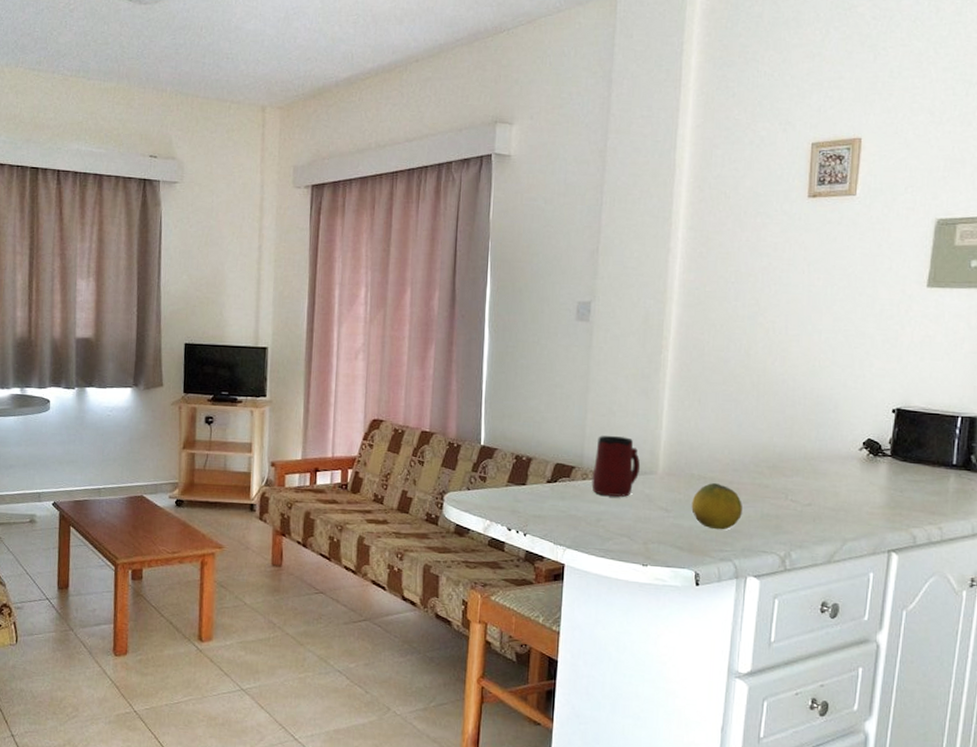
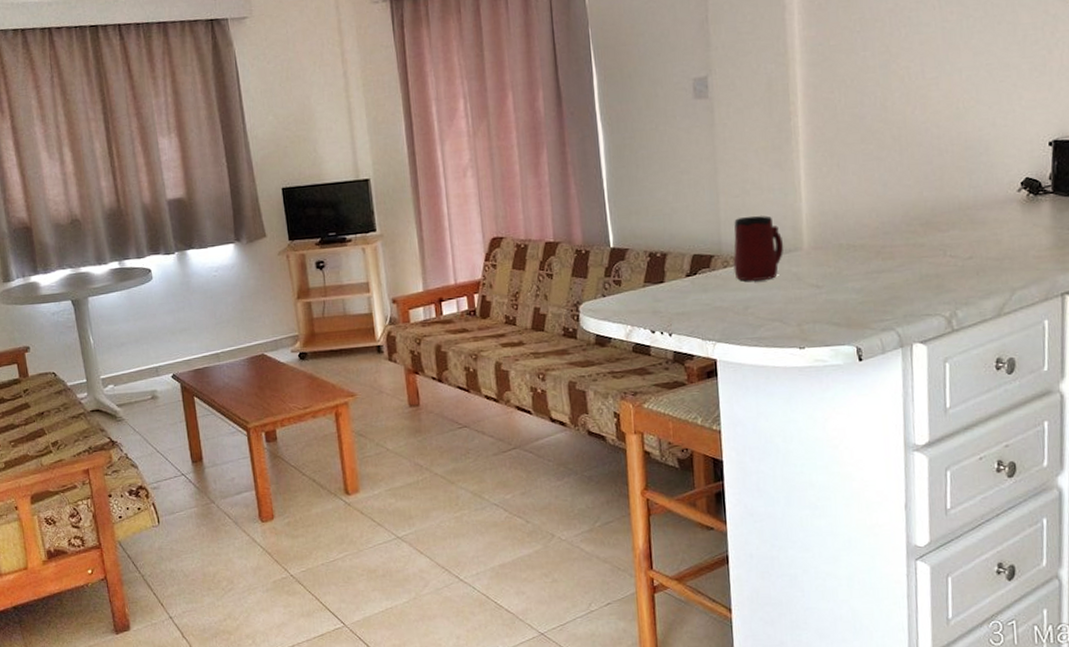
fruit: present [691,483,742,530] -> none [843,250,899,299]

